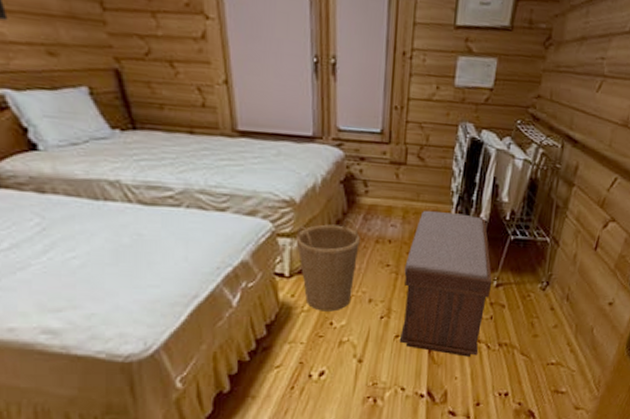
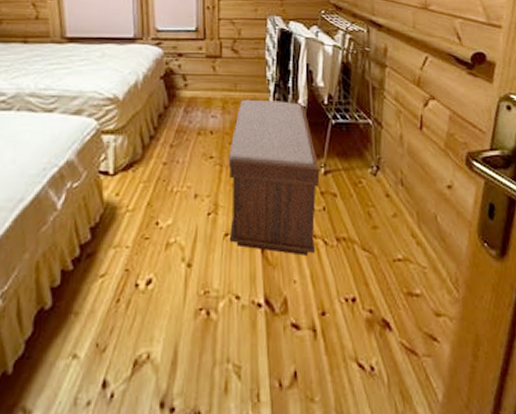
basket: present [296,218,360,312] -> none [120,111,182,210]

